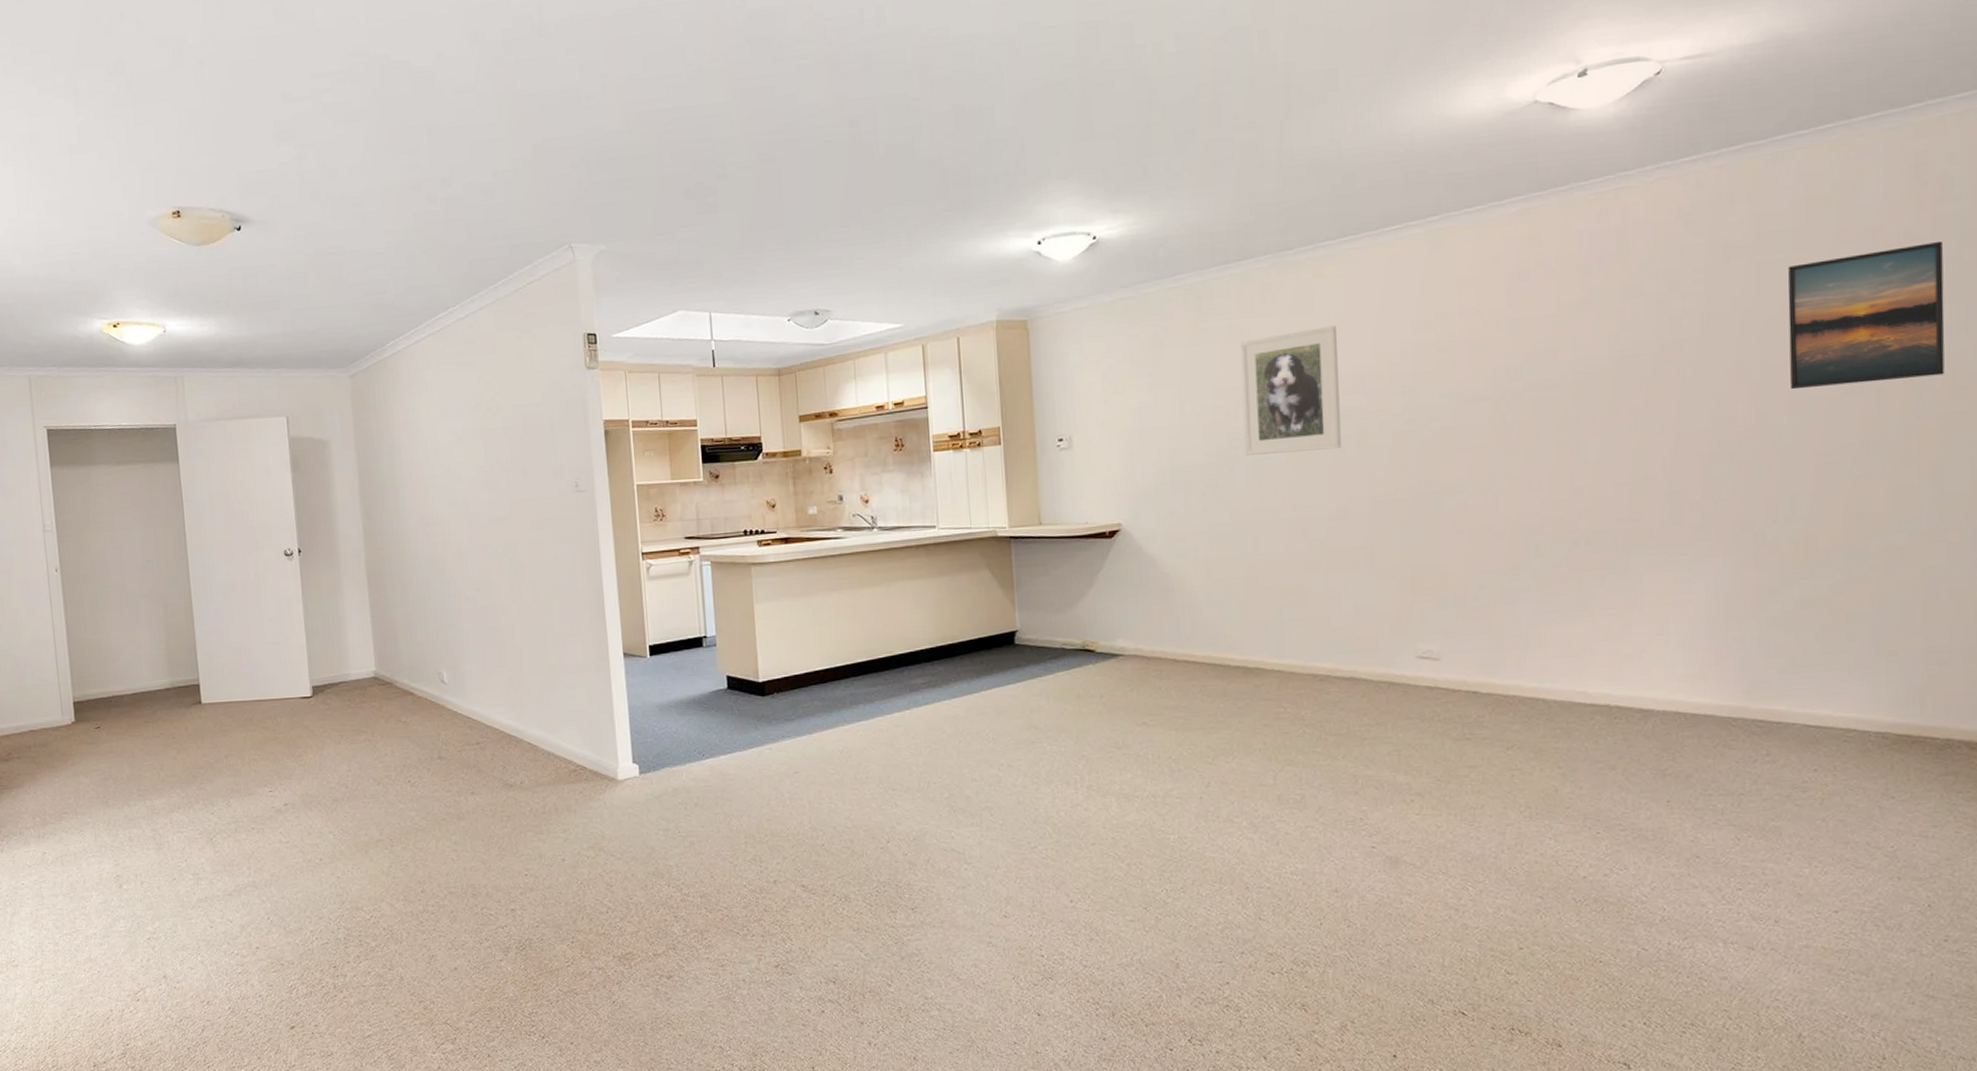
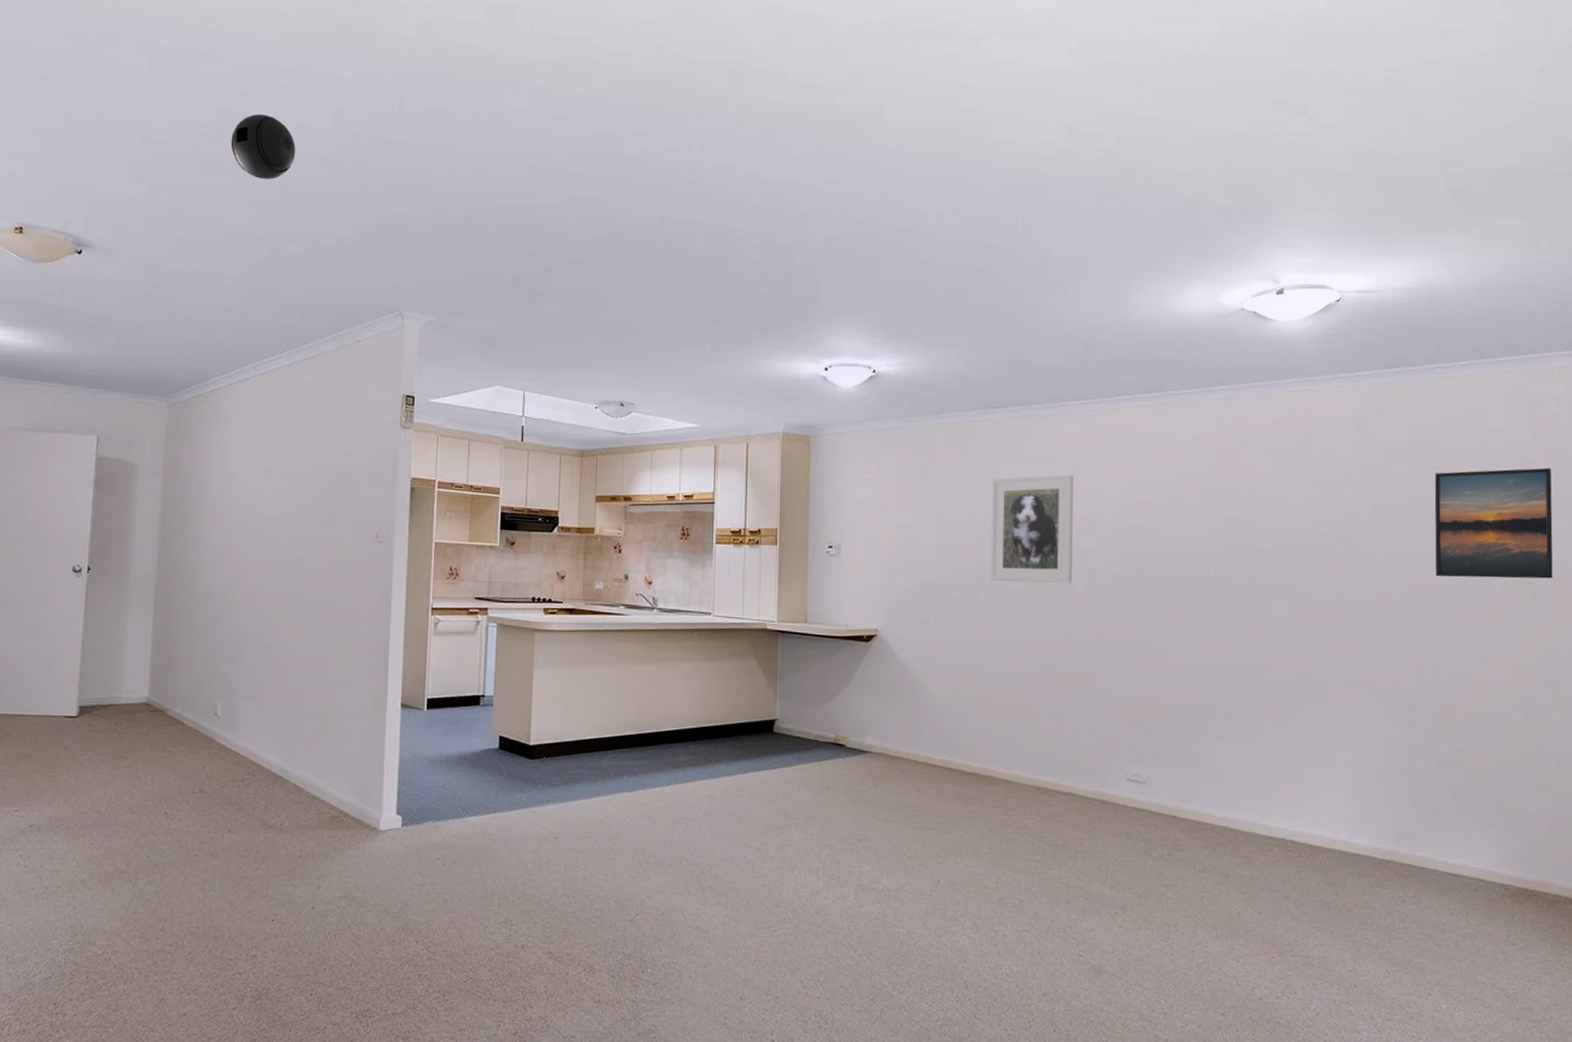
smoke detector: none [370,49,439,122] -> present [230,114,296,180]

